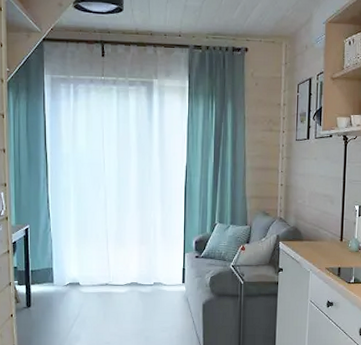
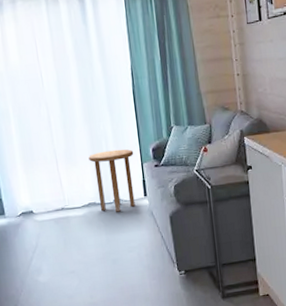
side table: none [137,237,178,294] -> present [88,149,136,212]

